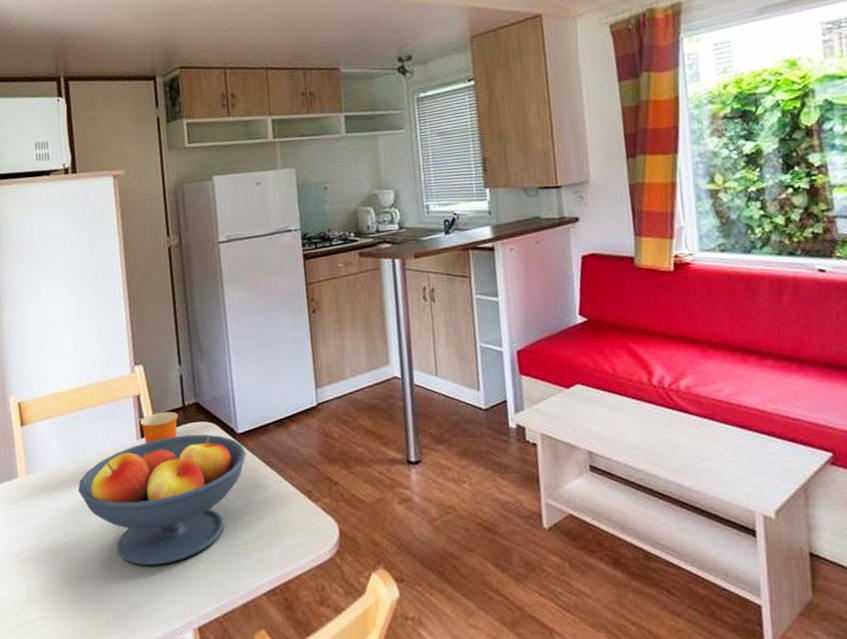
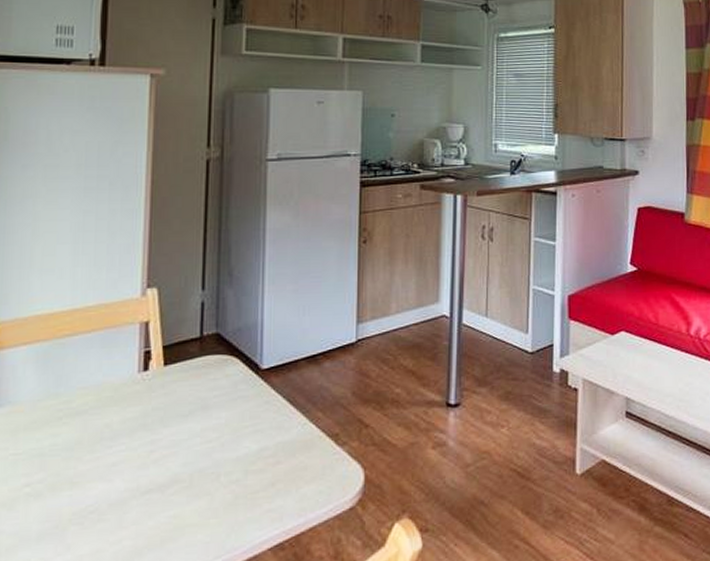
fruit bowl: present [77,434,246,566] -> none [52,368,269,520]
mug: present [140,411,178,444] -> none [145,342,193,377]

